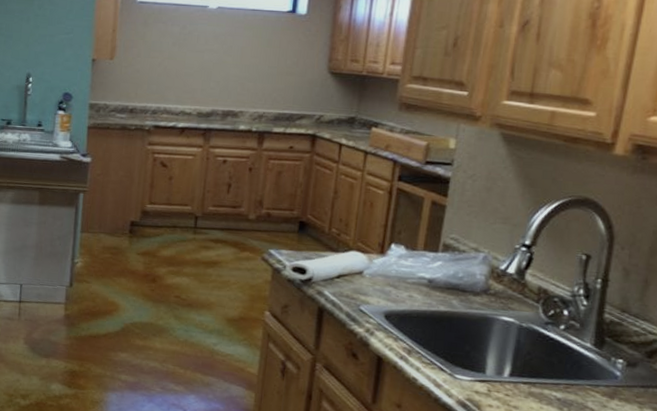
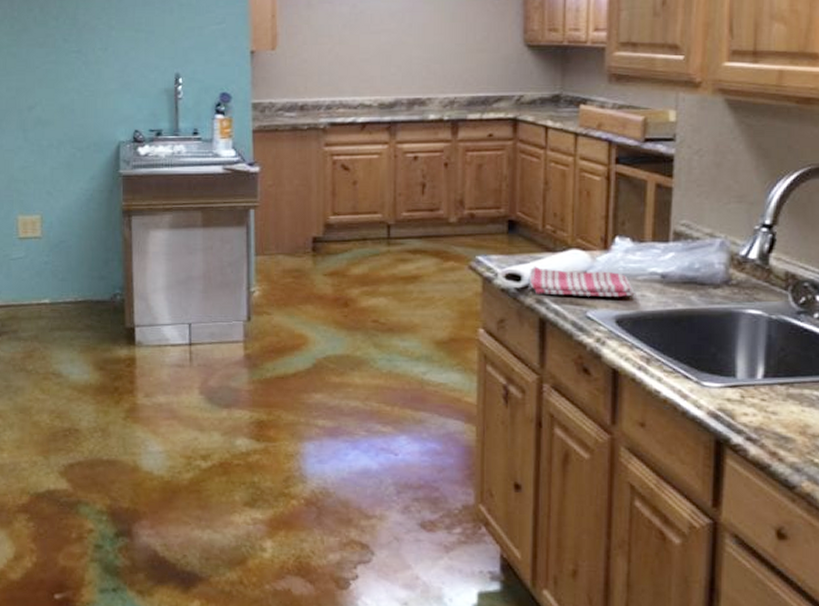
dish towel: none [313,262,403,296] -> present [530,266,634,297]

